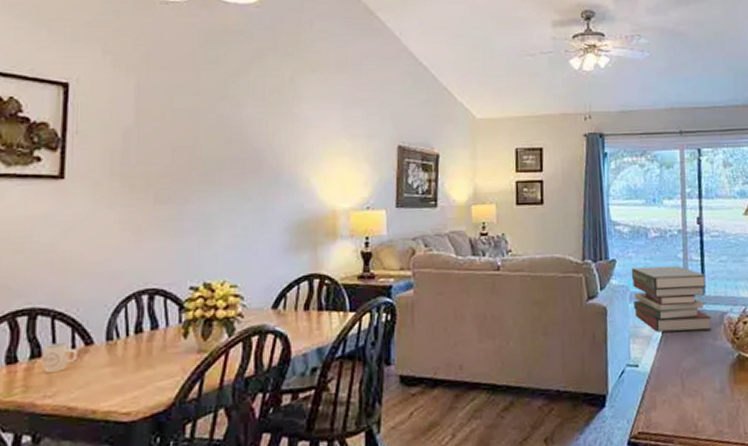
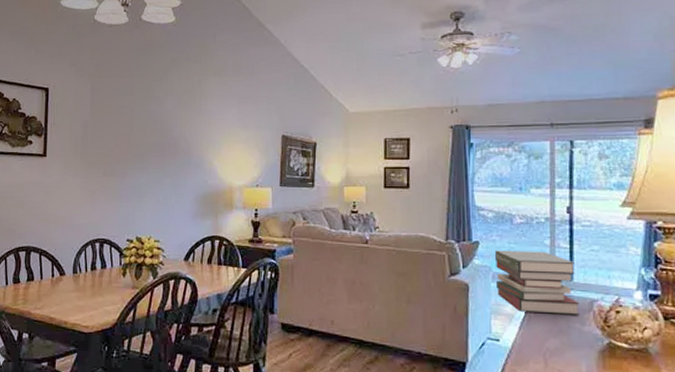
mug: present [42,341,78,374] -> none [34,271,56,293]

